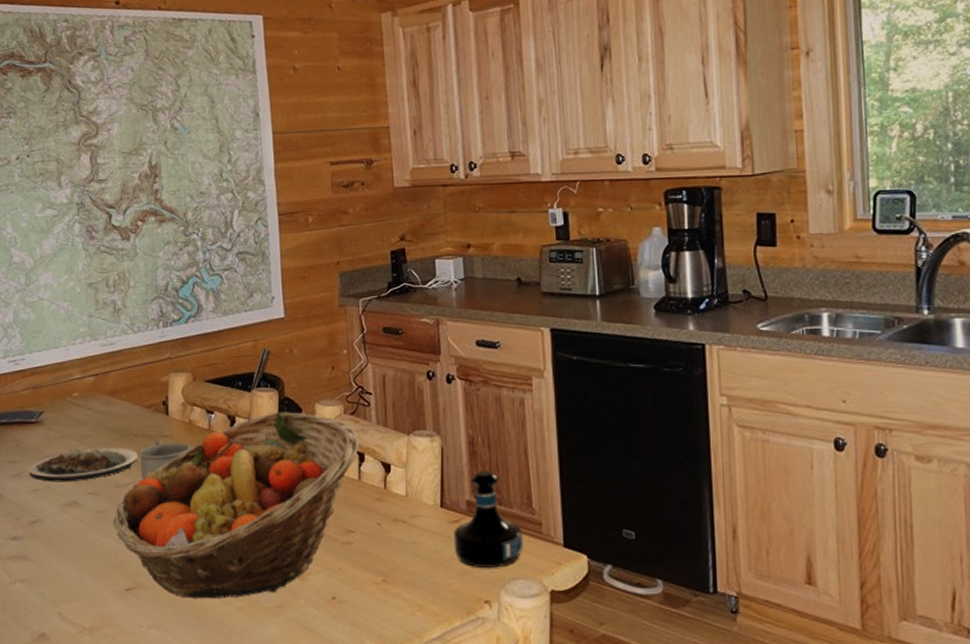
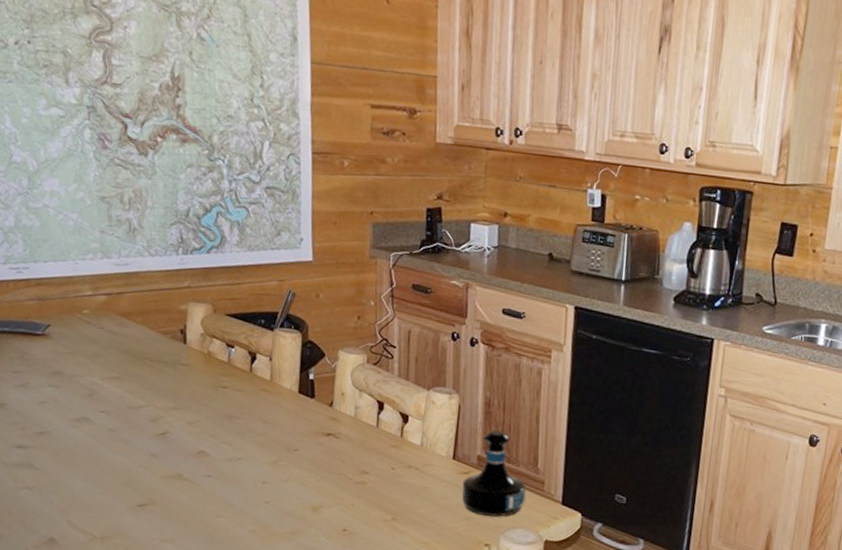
plate: present [27,447,138,482] -> none [33,366,153,399]
fruit basket: present [113,412,360,599] -> none [126,353,381,522]
mug: present [139,440,190,479] -> none [154,367,209,404]

